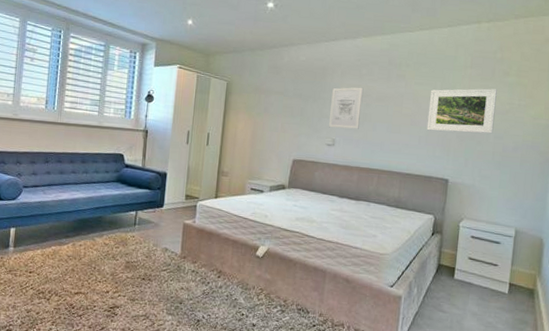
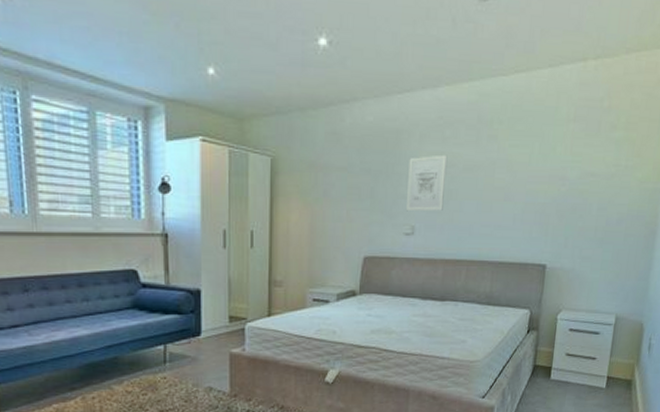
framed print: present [426,88,497,134] -> none [522,147,603,206]

